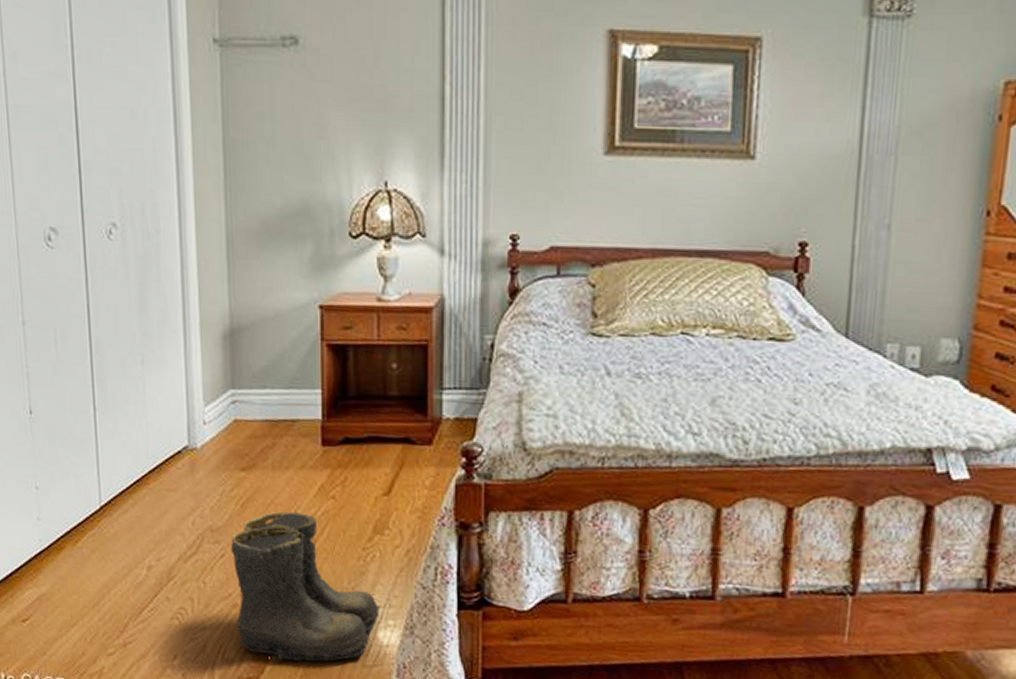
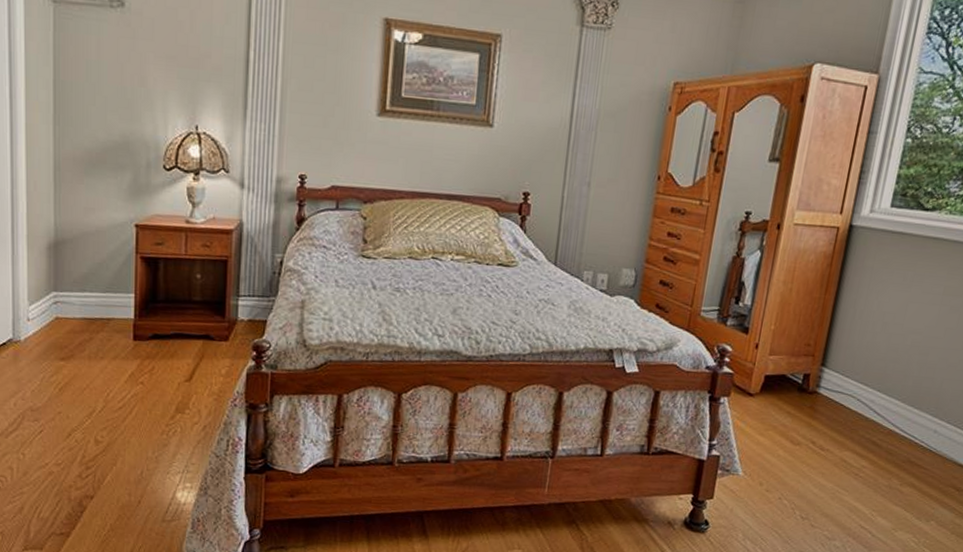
boots: present [230,511,380,662] -> none [48,394,179,519]

